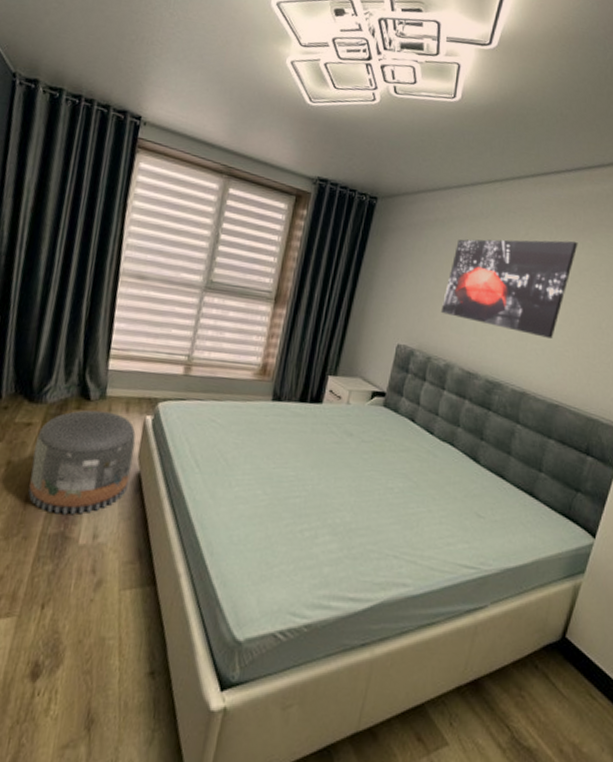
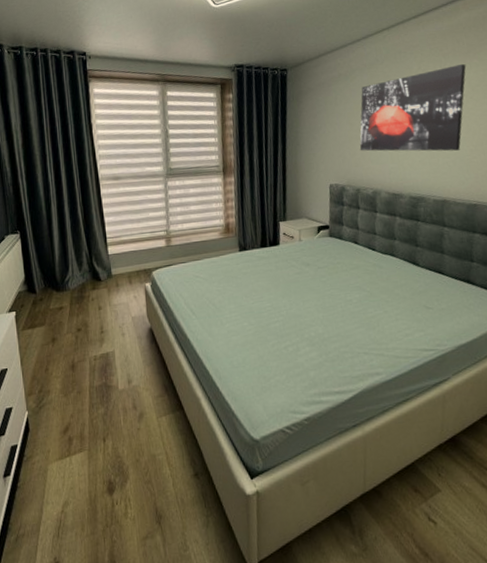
pouf: present [28,410,136,515] -> none [69,286,145,371]

